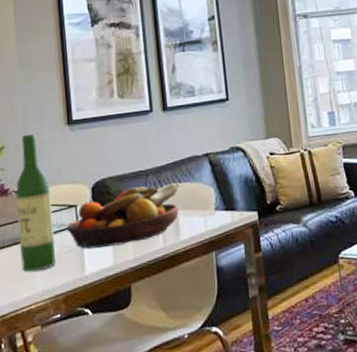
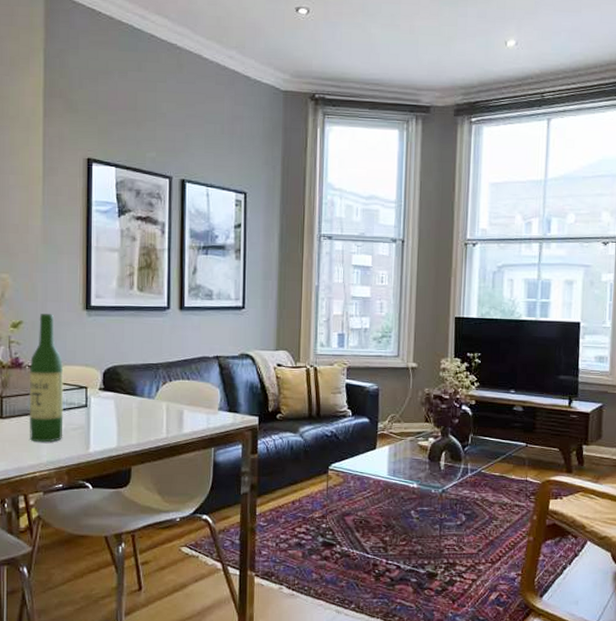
fruit bowl: present [66,183,180,249] -> none [75,378,188,429]

